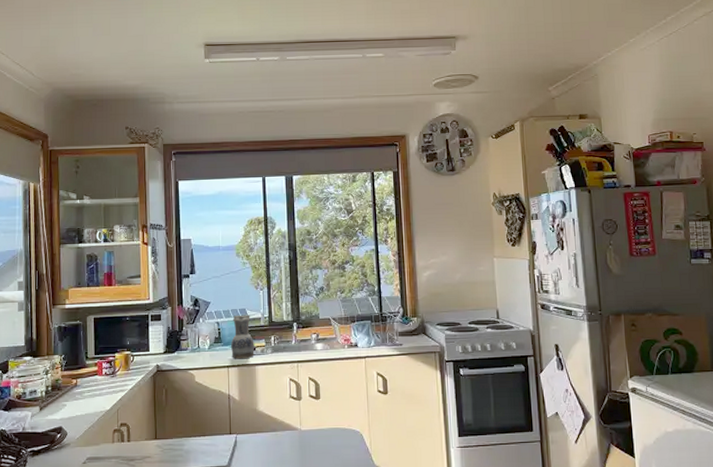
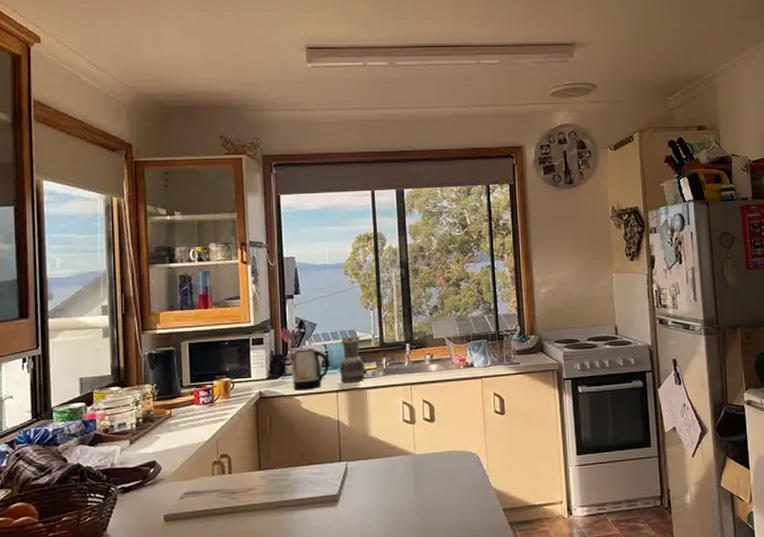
kettle: none [185,325,222,365] -> present [290,348,330,391]

